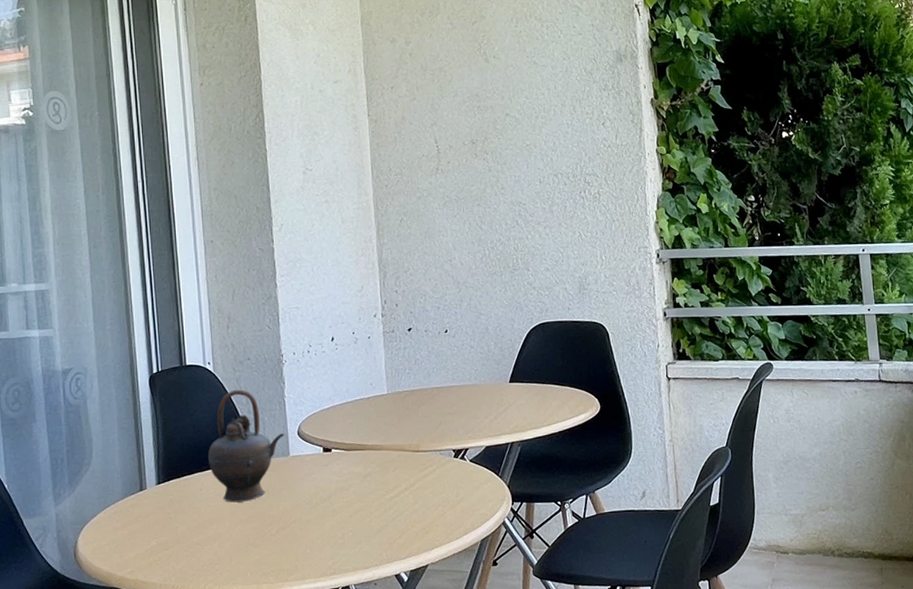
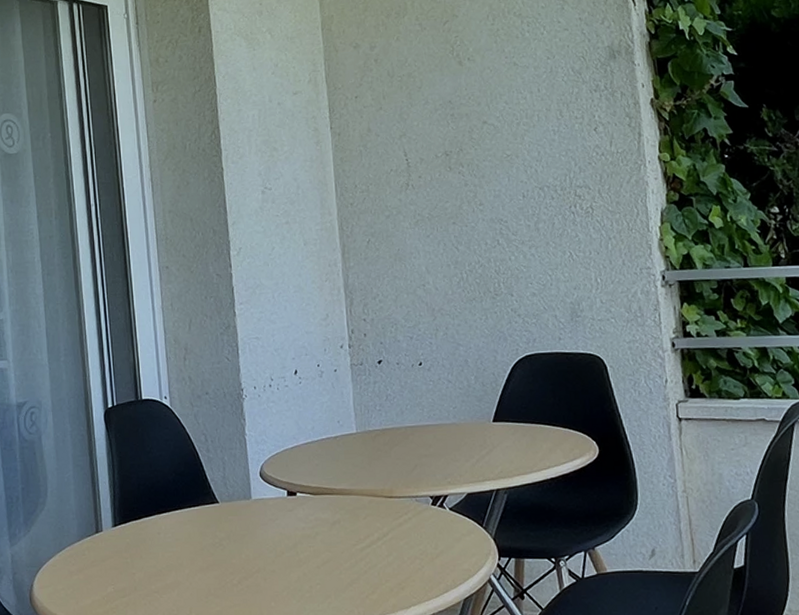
teapot: present [207,389,285,503] -> none [165,426,246,549]

